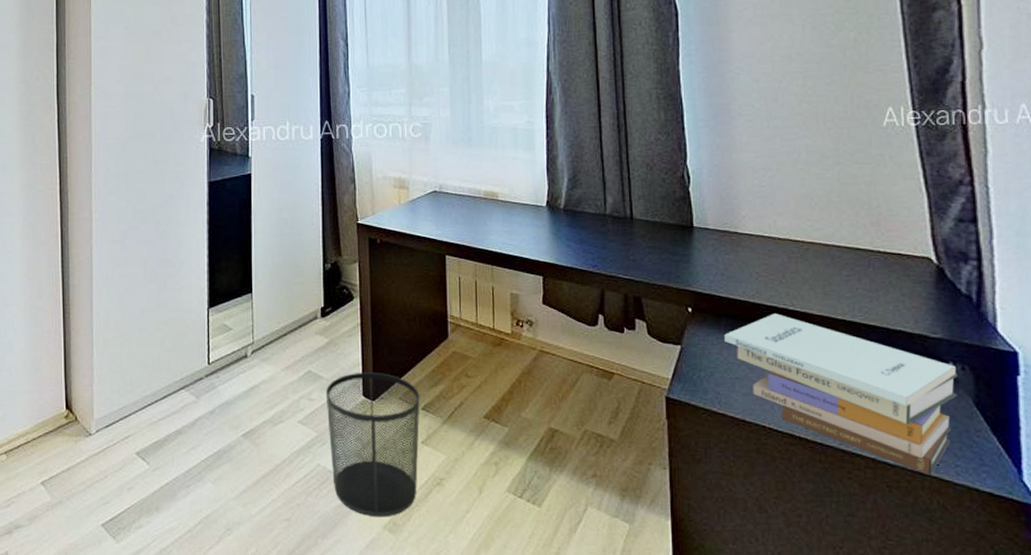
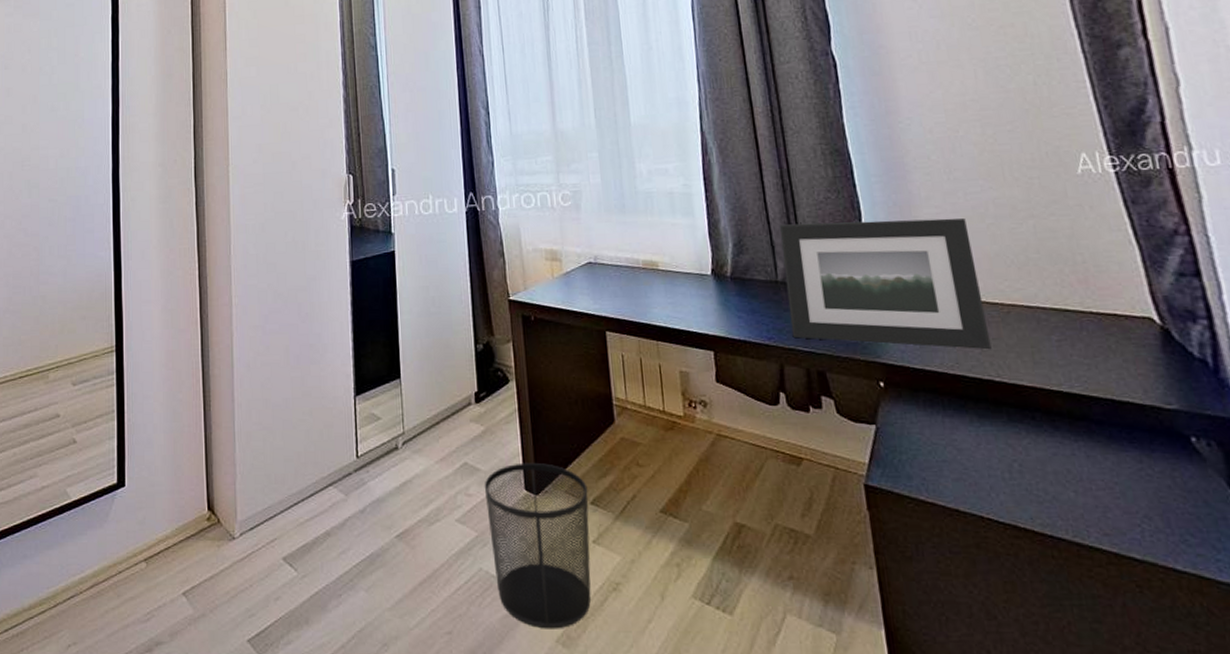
picture frame: none [611,162,789,282] -> present [779,218,992,350]
books: present [724,313,958,475] -> none [924,386,1207,572]

